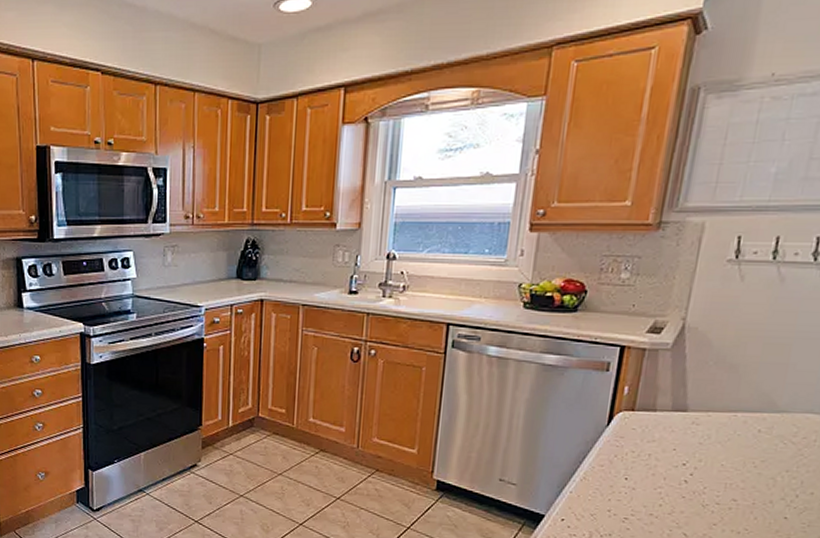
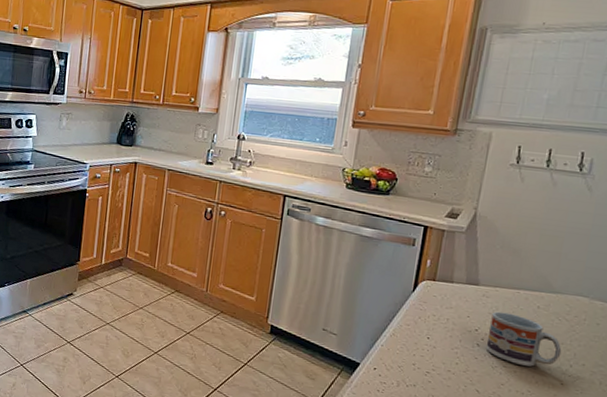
cup: none [695,440,787,501] -> present [485,311,562,367]

